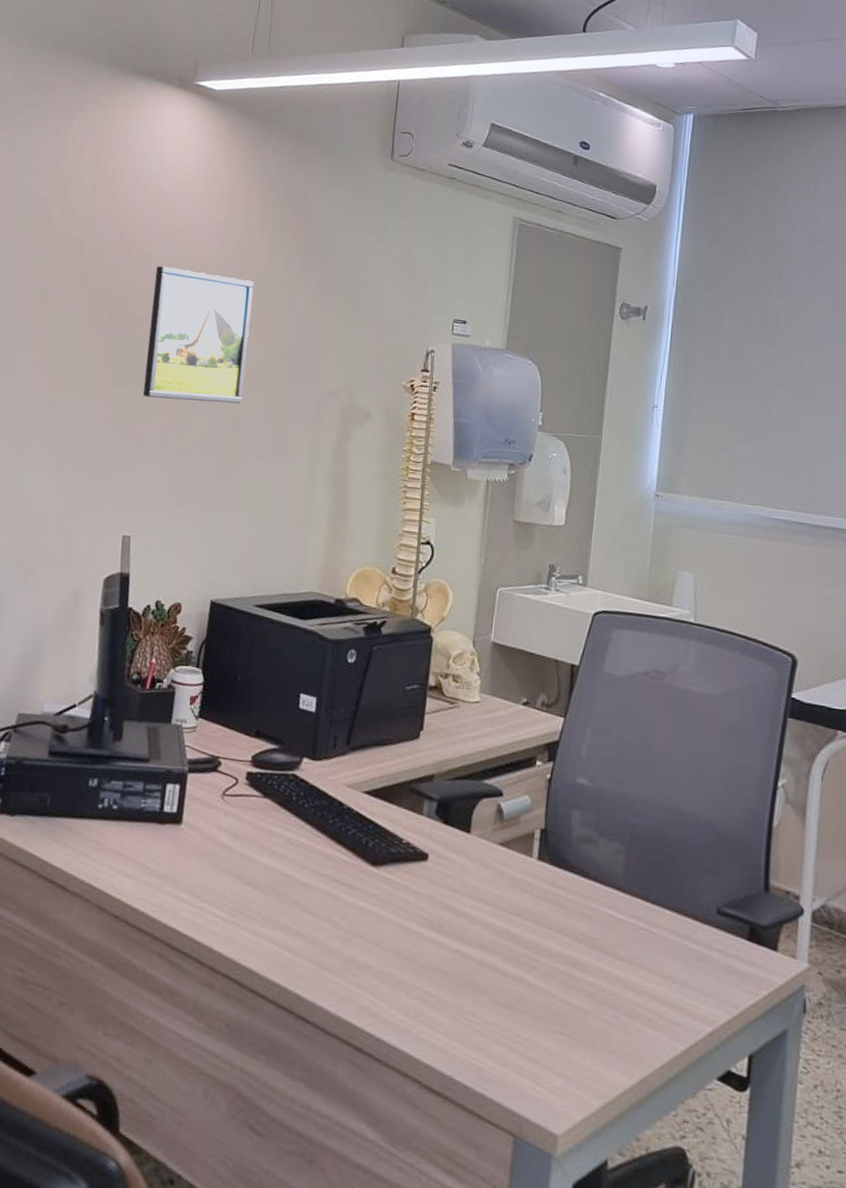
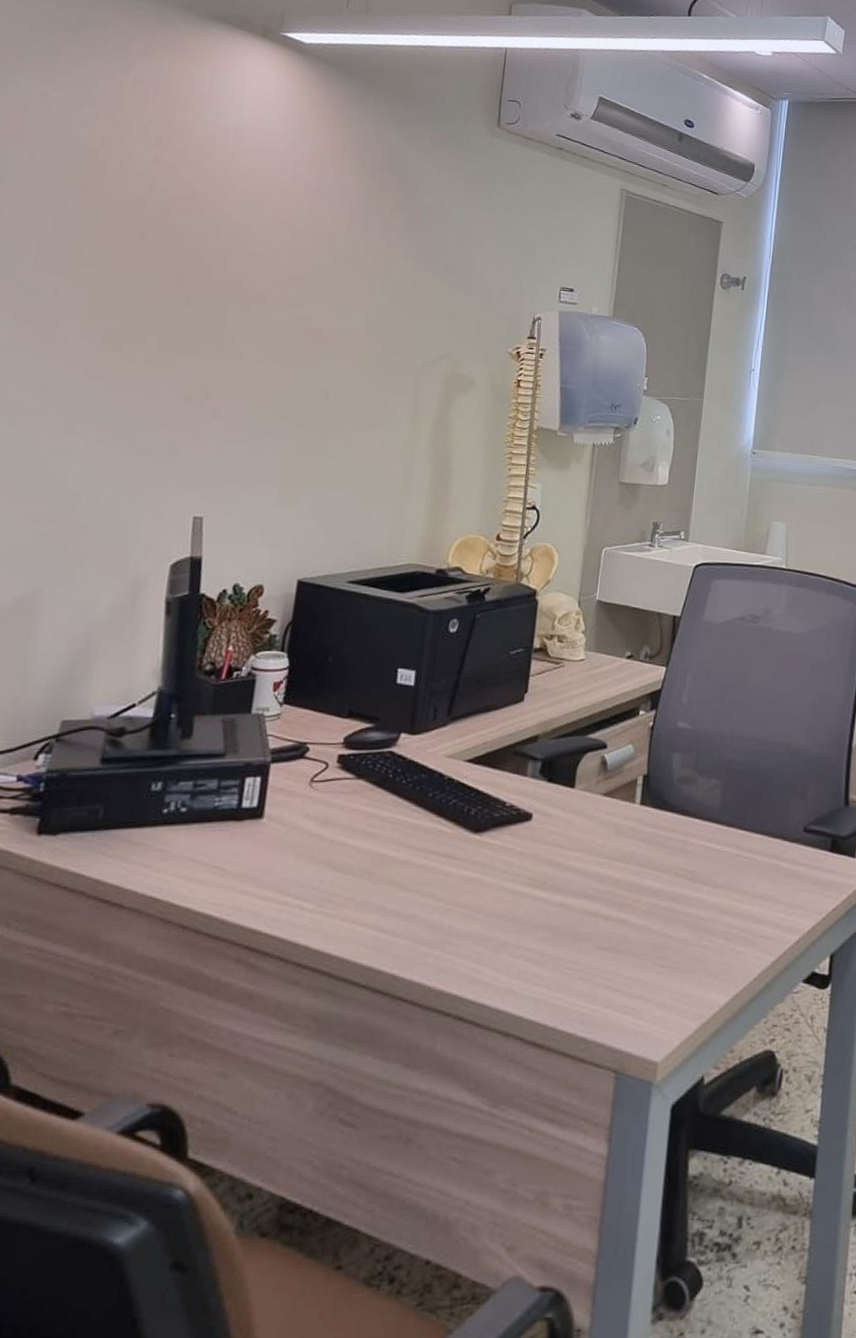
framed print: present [142,265,254,404] -> none [218,226,348,373]

